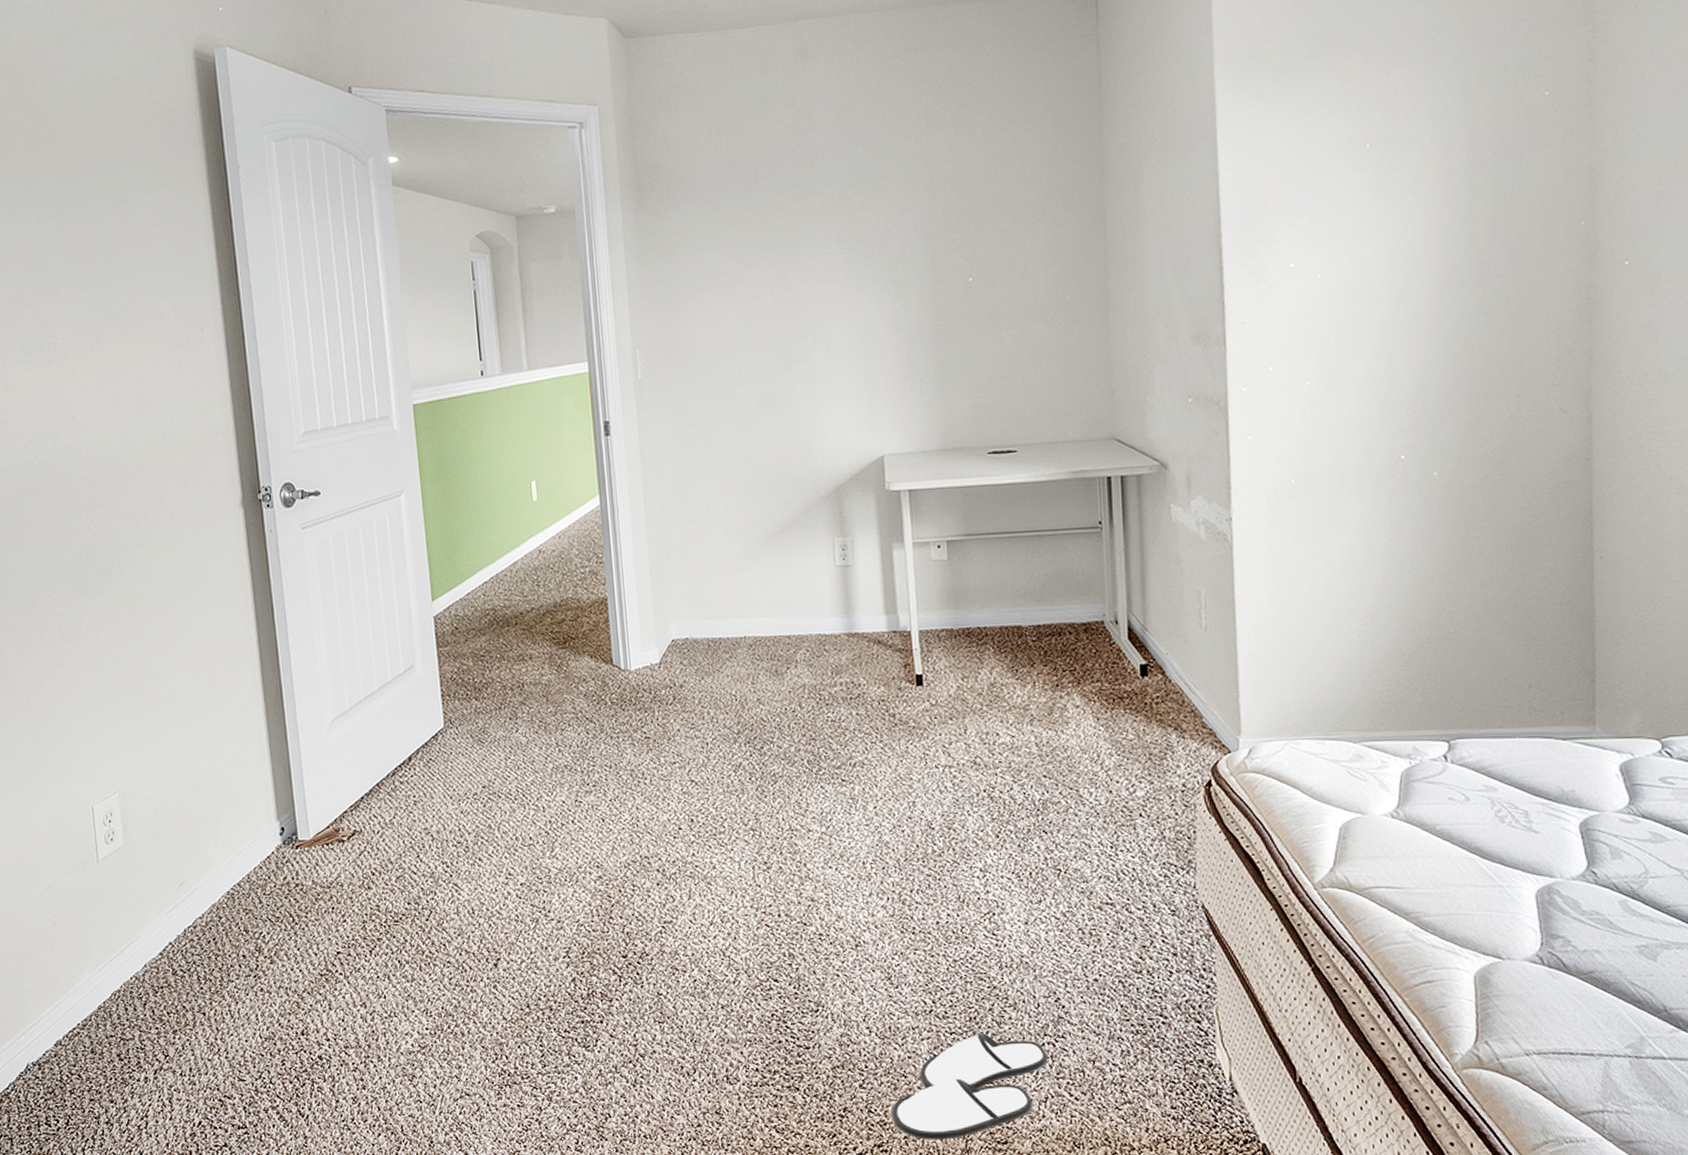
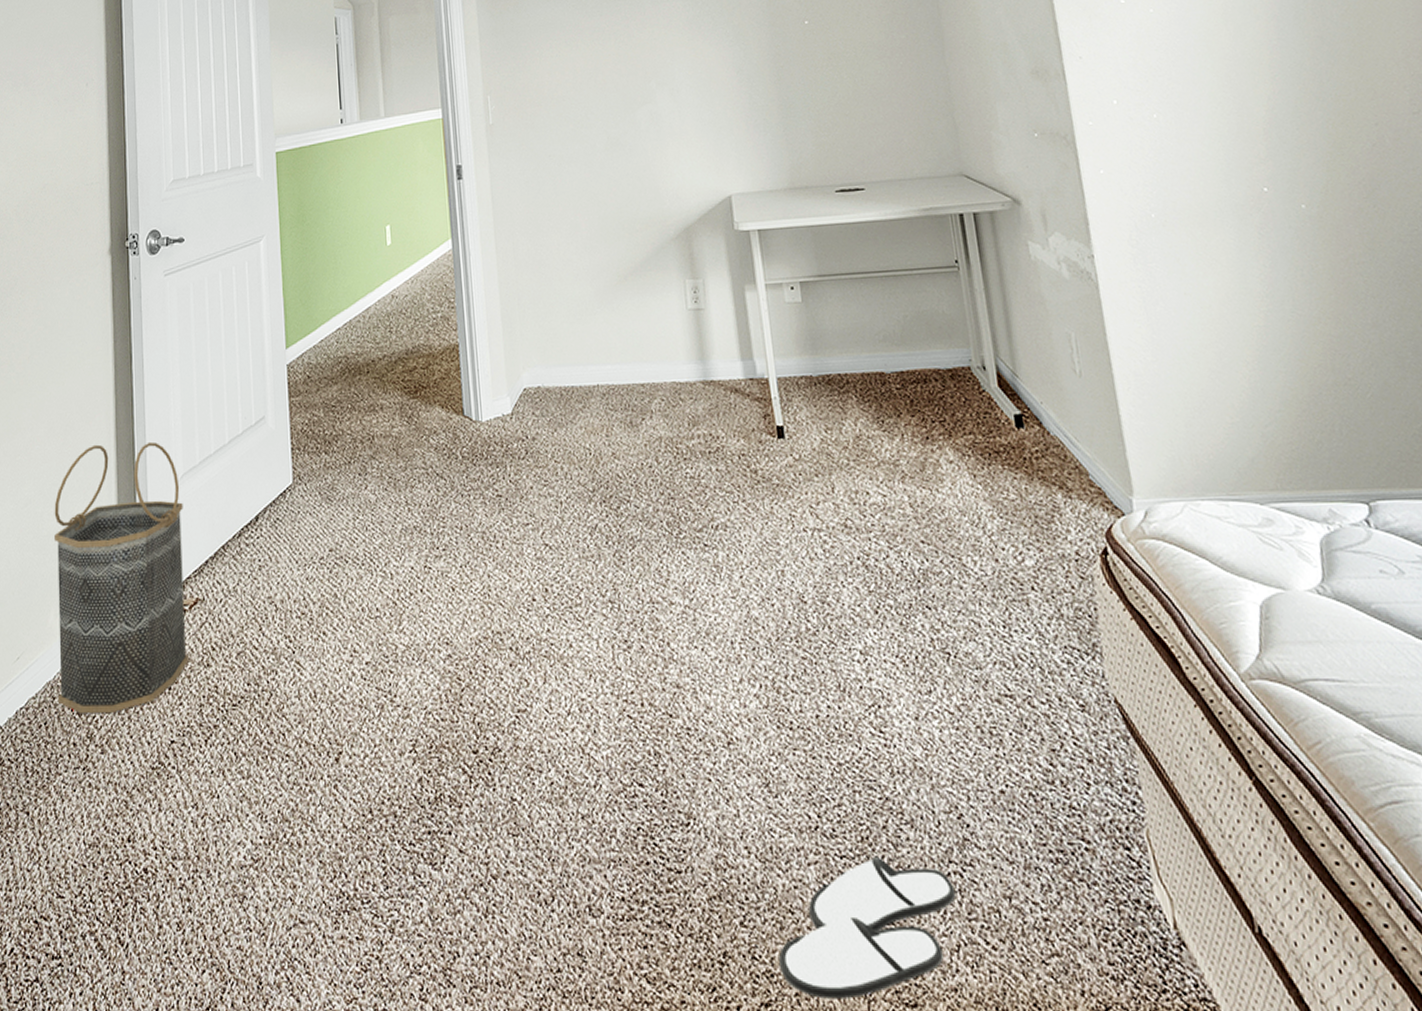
basket: none [205,689,350,931] -> present [54,441,189,714]

